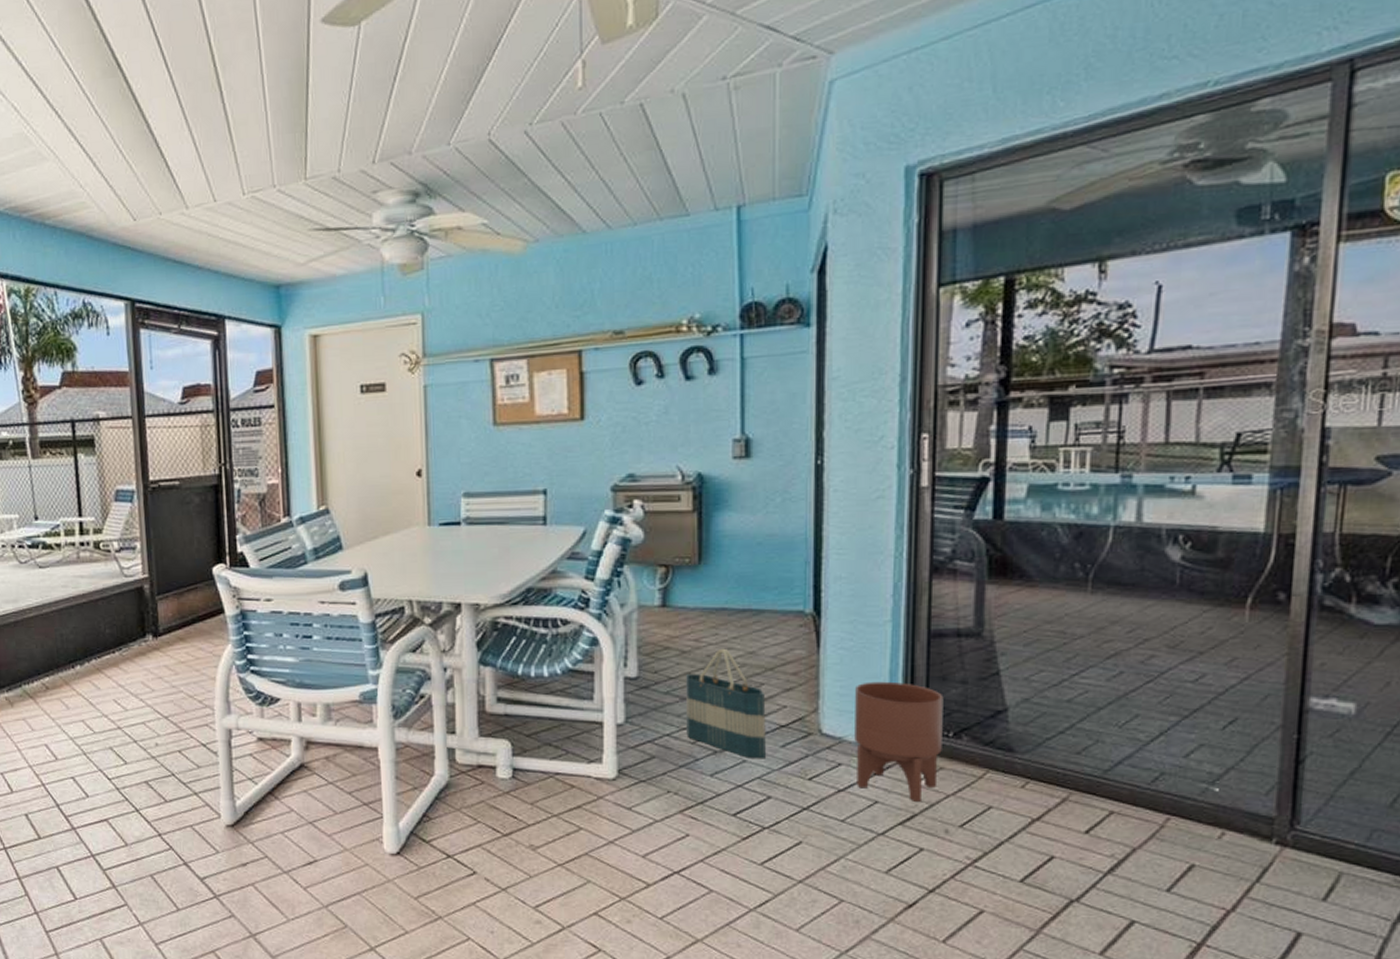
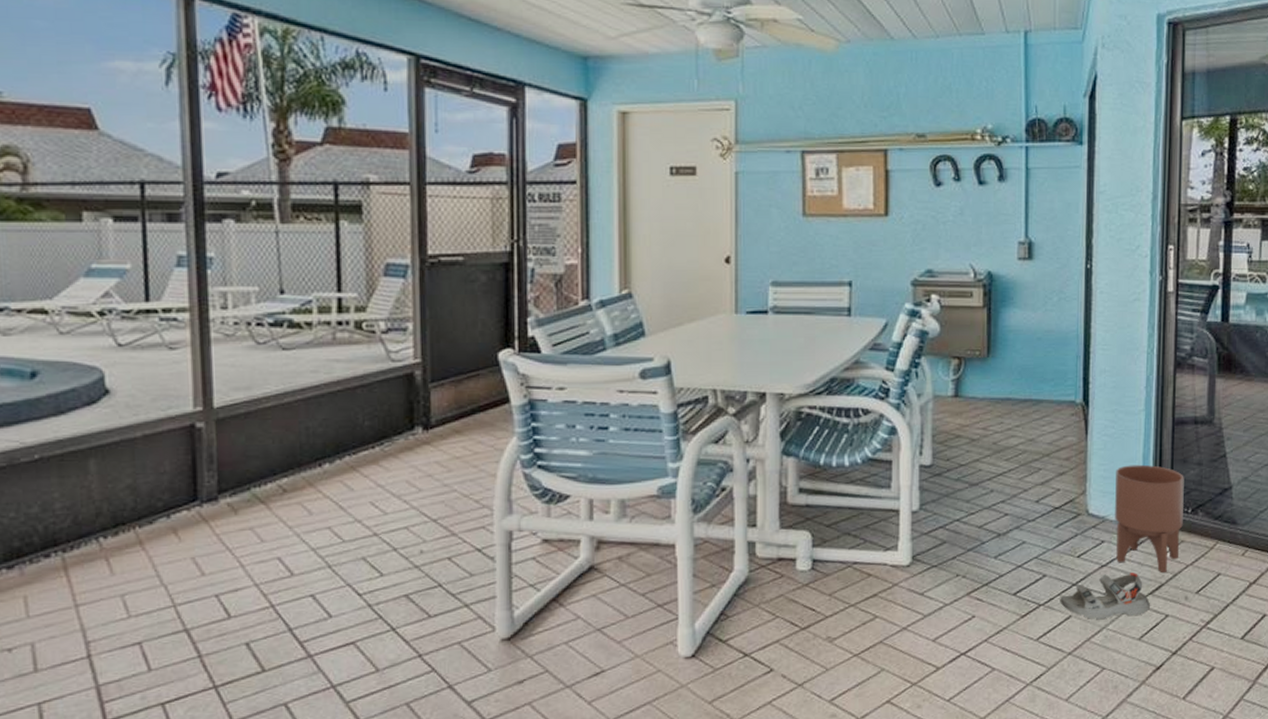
tote bag: present [686,648,766,759] -> none [974,436,1043,540]
sandal: none [788,800,901,847] -> present [1060,573,1151,619]

